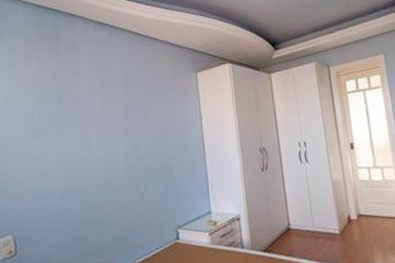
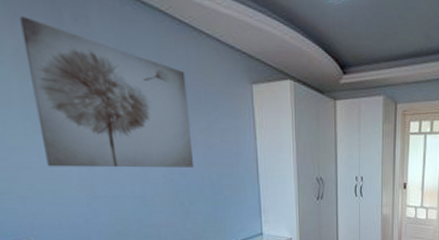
wall art: none [33,53,149,166] -> present [19,16,195,168]

